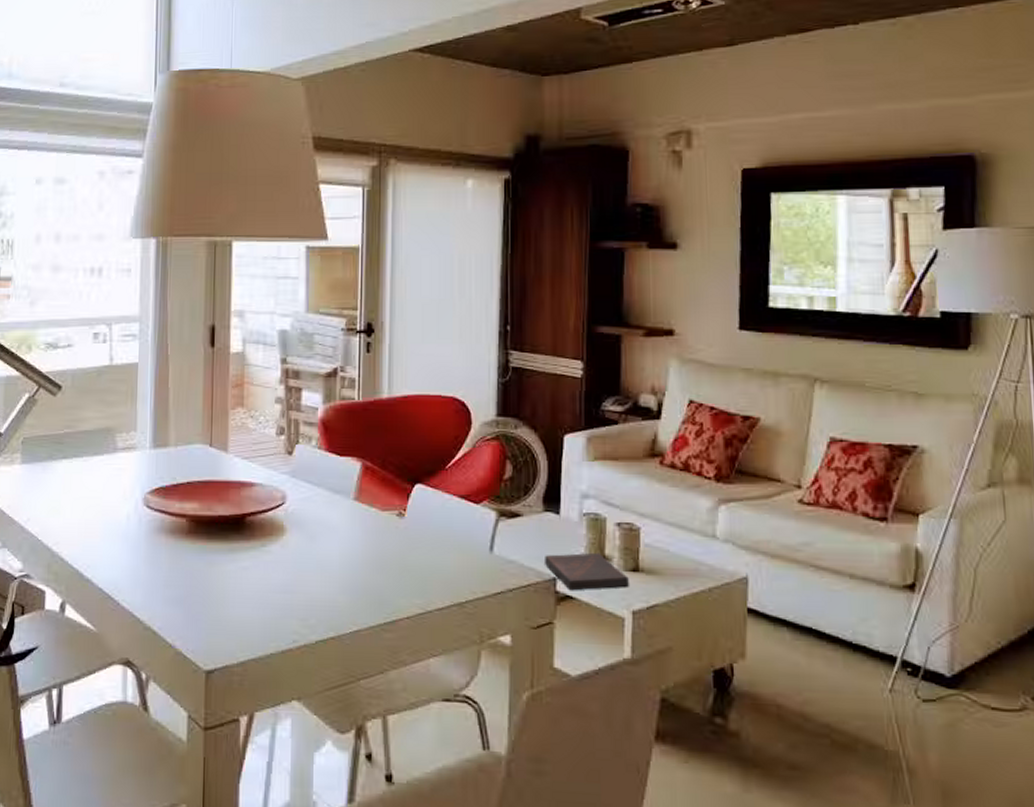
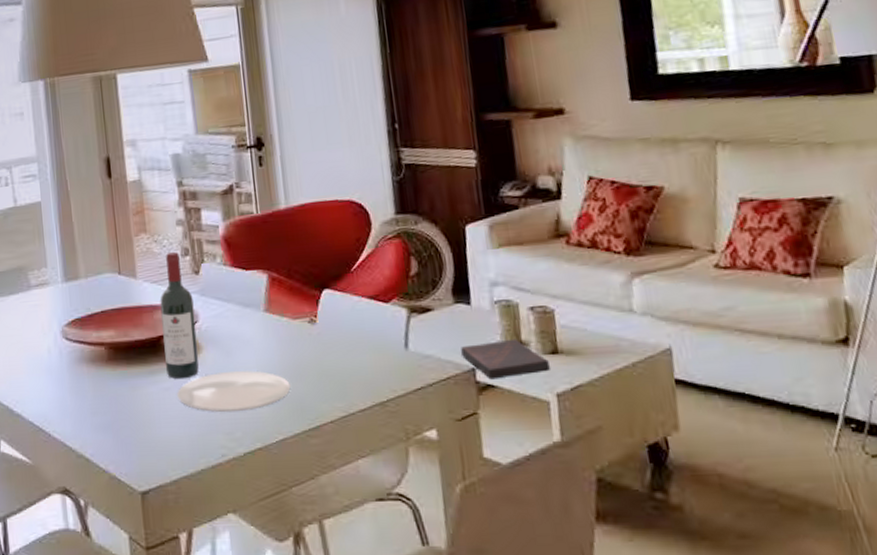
wine bottle: none [246,429,283,560] -> present [160,251,200,379]
plate: none [255,557,371,599] -> present [177,370,291,413]

